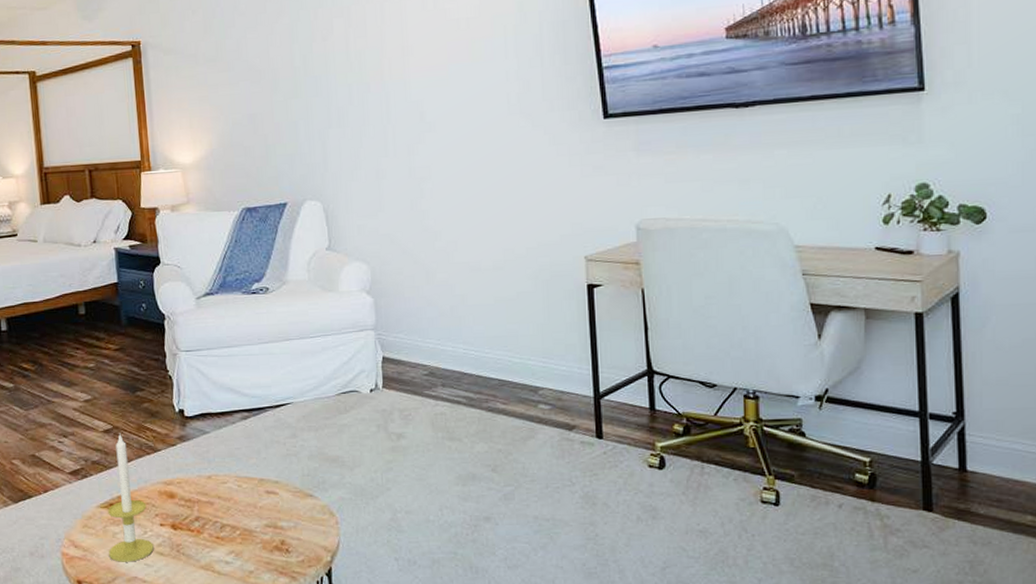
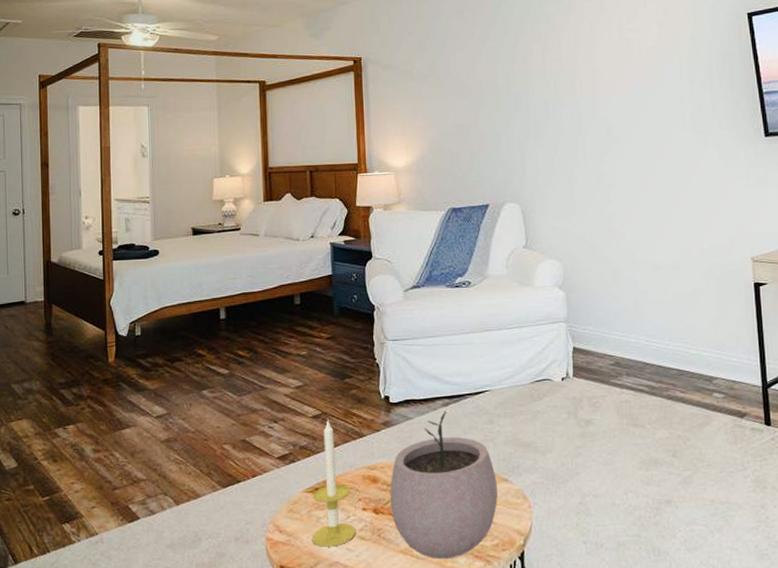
plant pot: none [187,425,303,575] -> present [389,411,498,560]

